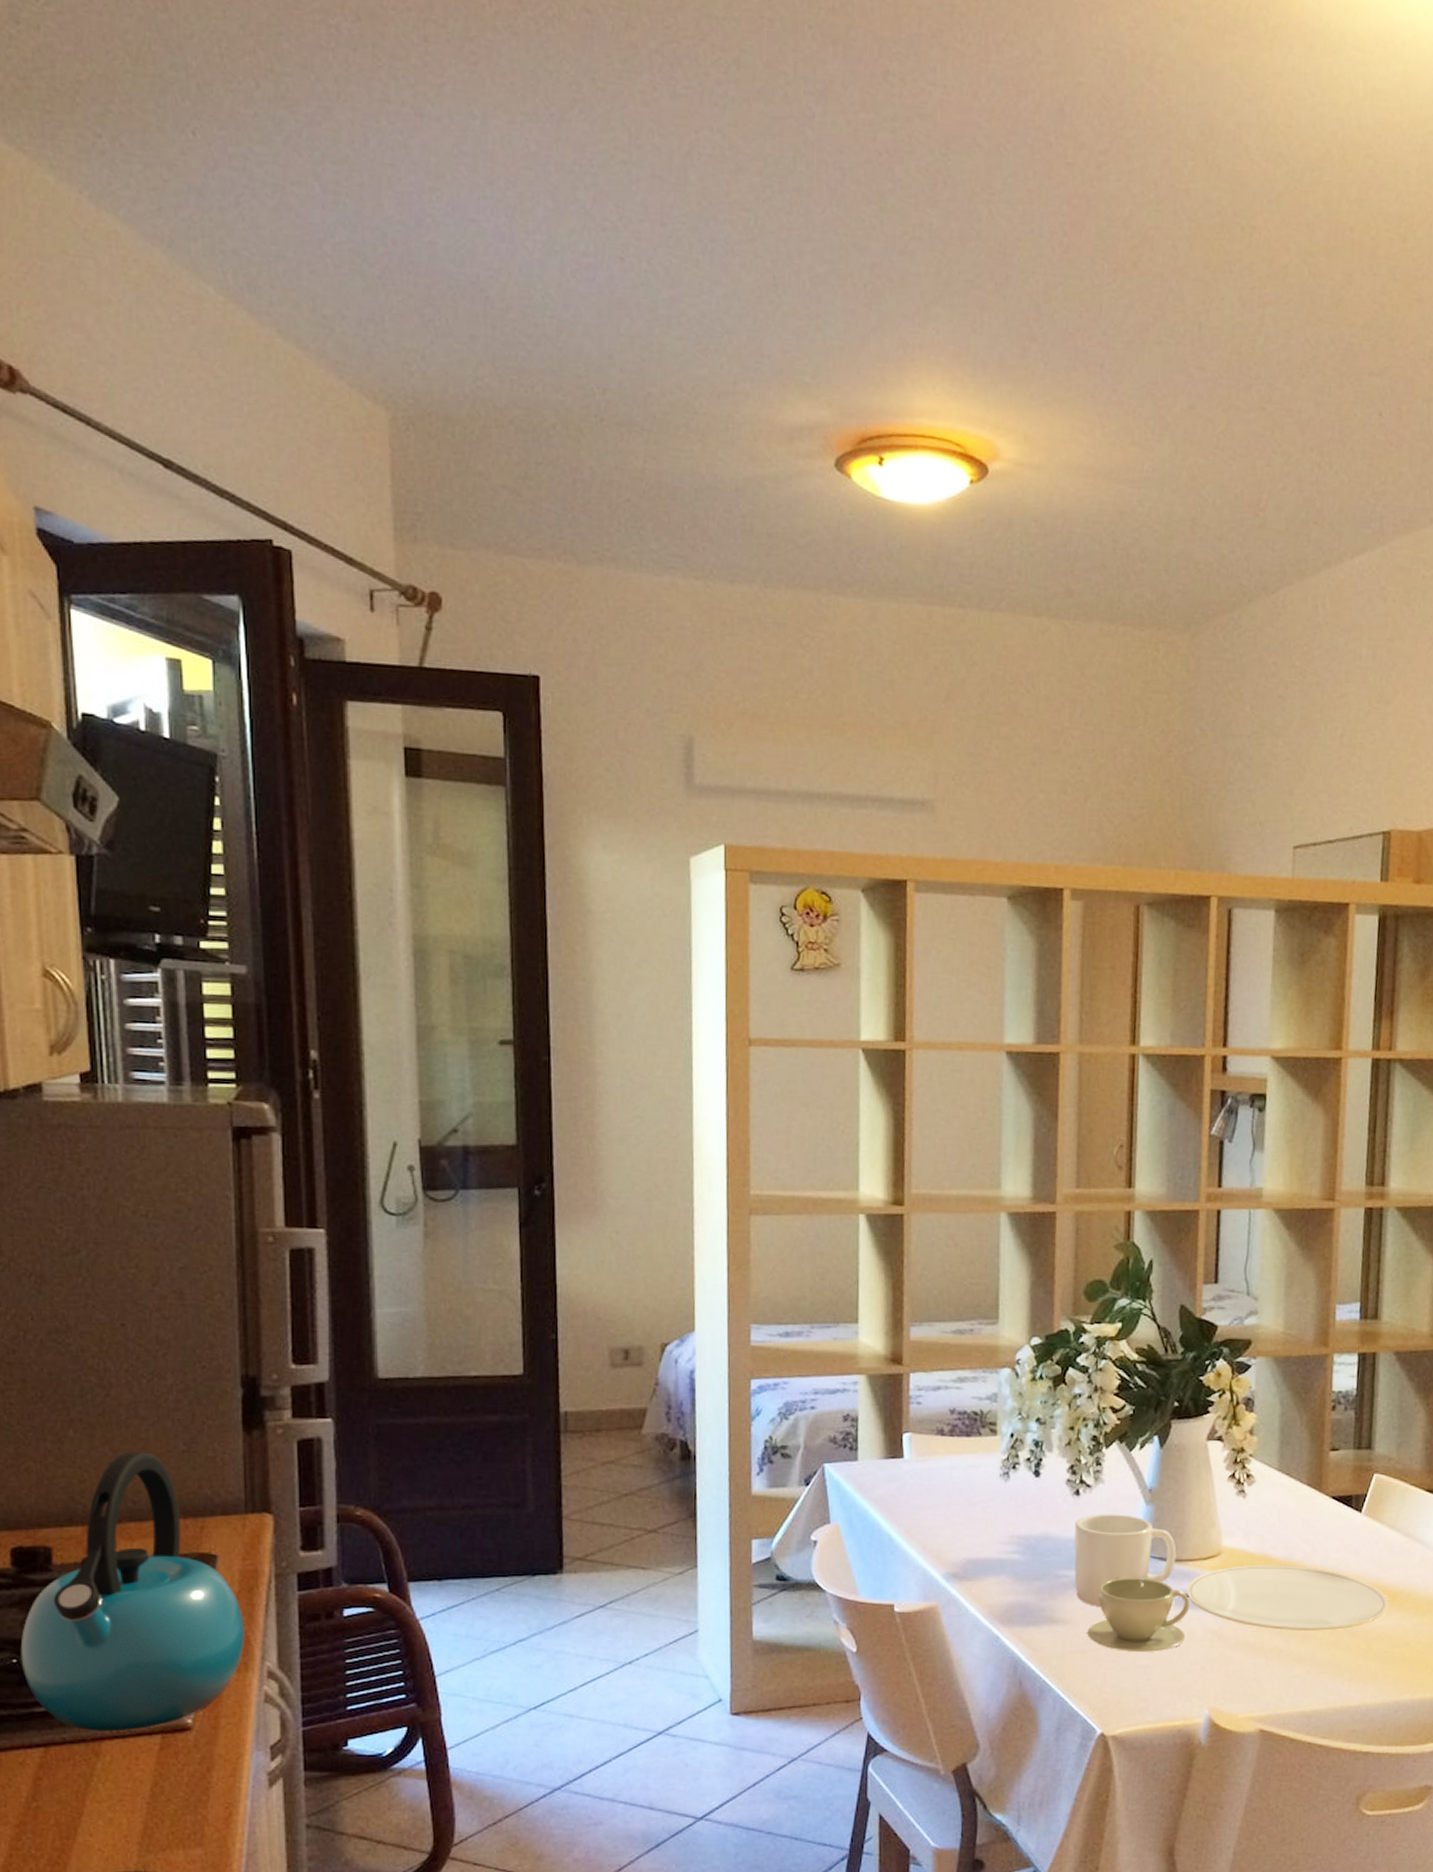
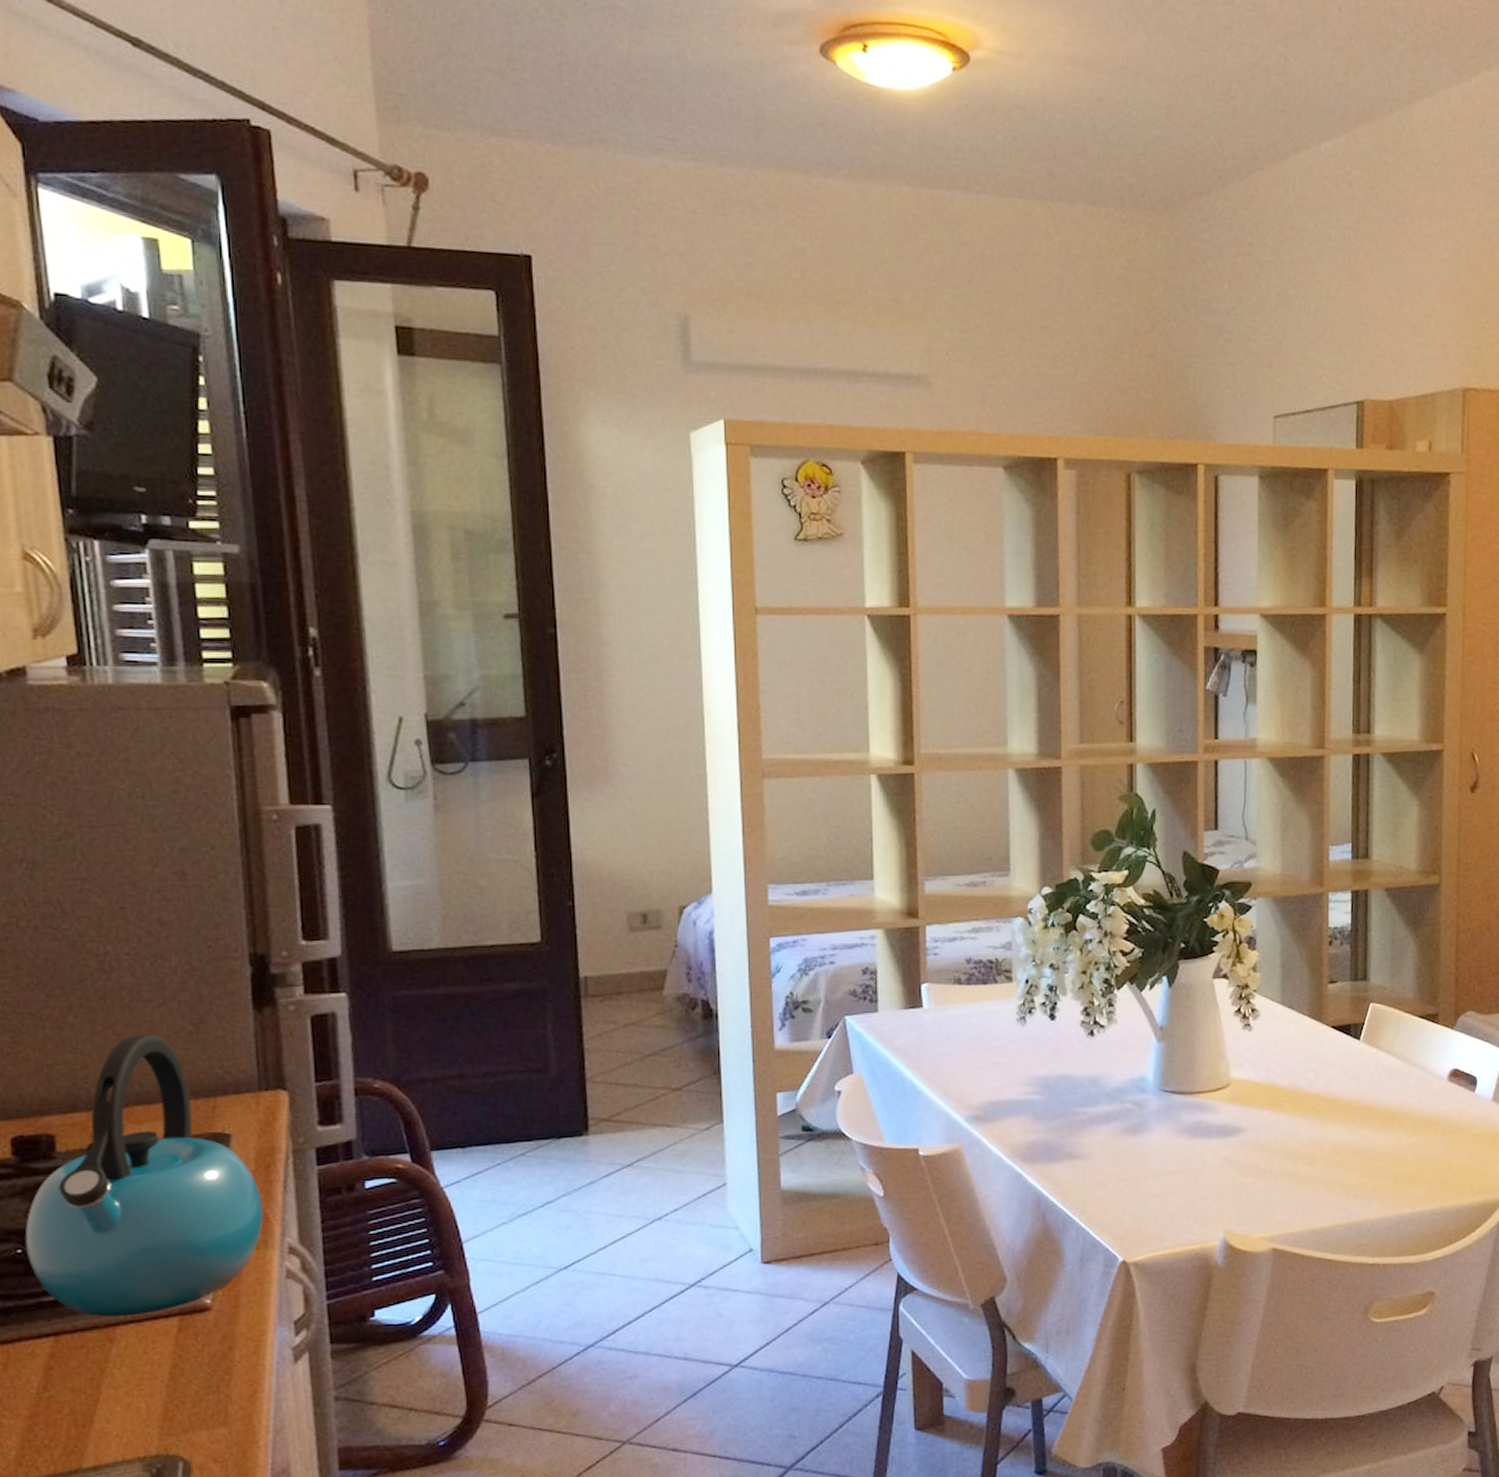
mug: present [1074,1514,1176,1606] -> none [1090,1052,1188,1141]
teacup: present [1087,1578,1190,1652] -> none [1106,1111,1203,1182]
plate: present [1186,1565,1389,1631] -> none [1198,1093,1388,1154]

